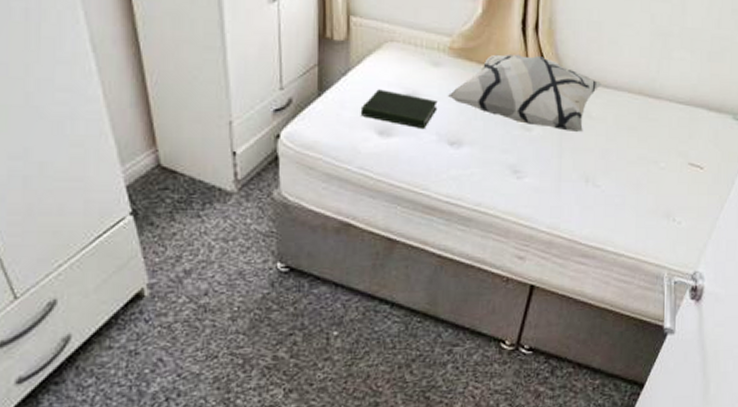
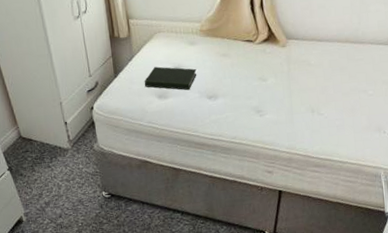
decorative pillow: present [447,54,603,132] -> none [202,26,317,78]

